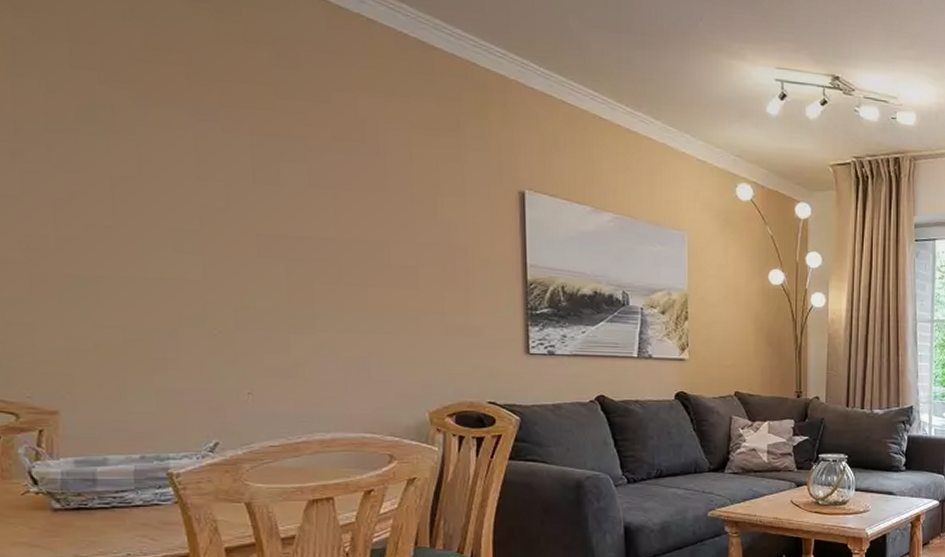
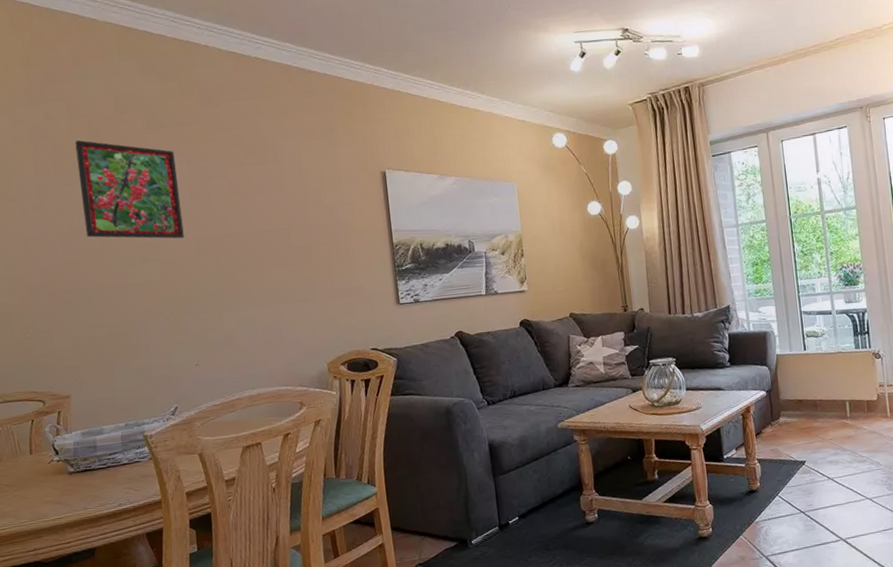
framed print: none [79,73,240,231] -> present [75,140,184,239]

